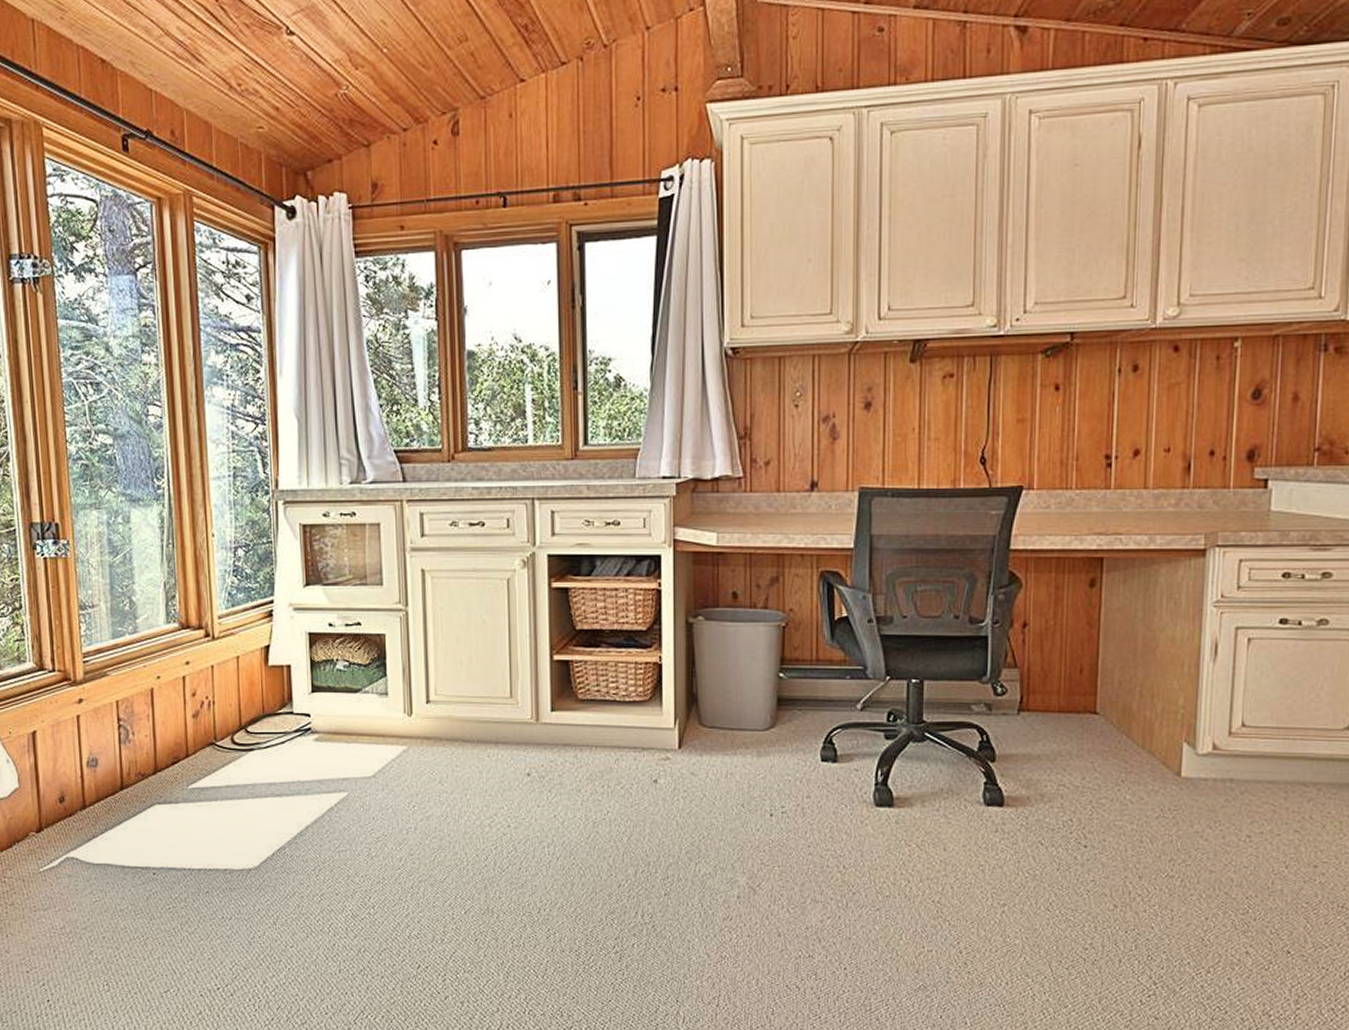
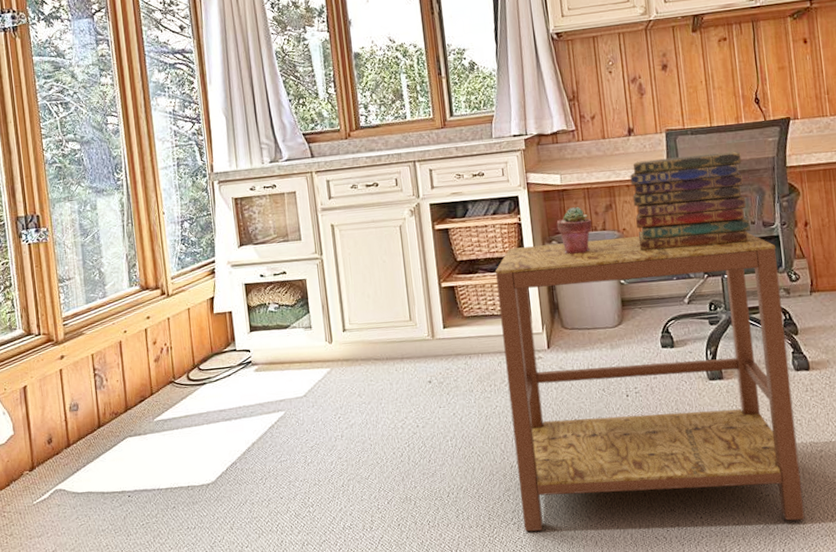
side table: none [622,619,982,984] -> present [495,232,805,532]
potted succulent: none [706,576,751,636] -> present [556,207,593,255]
book stack: none [806,523,953,642] -> present [630,151,750,251]

